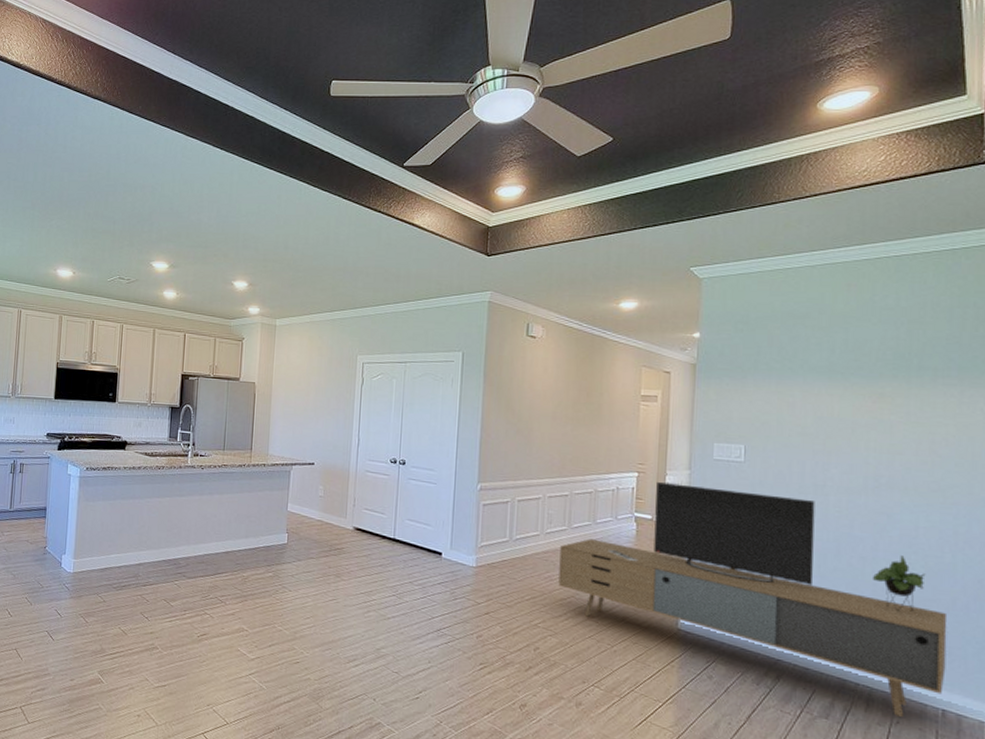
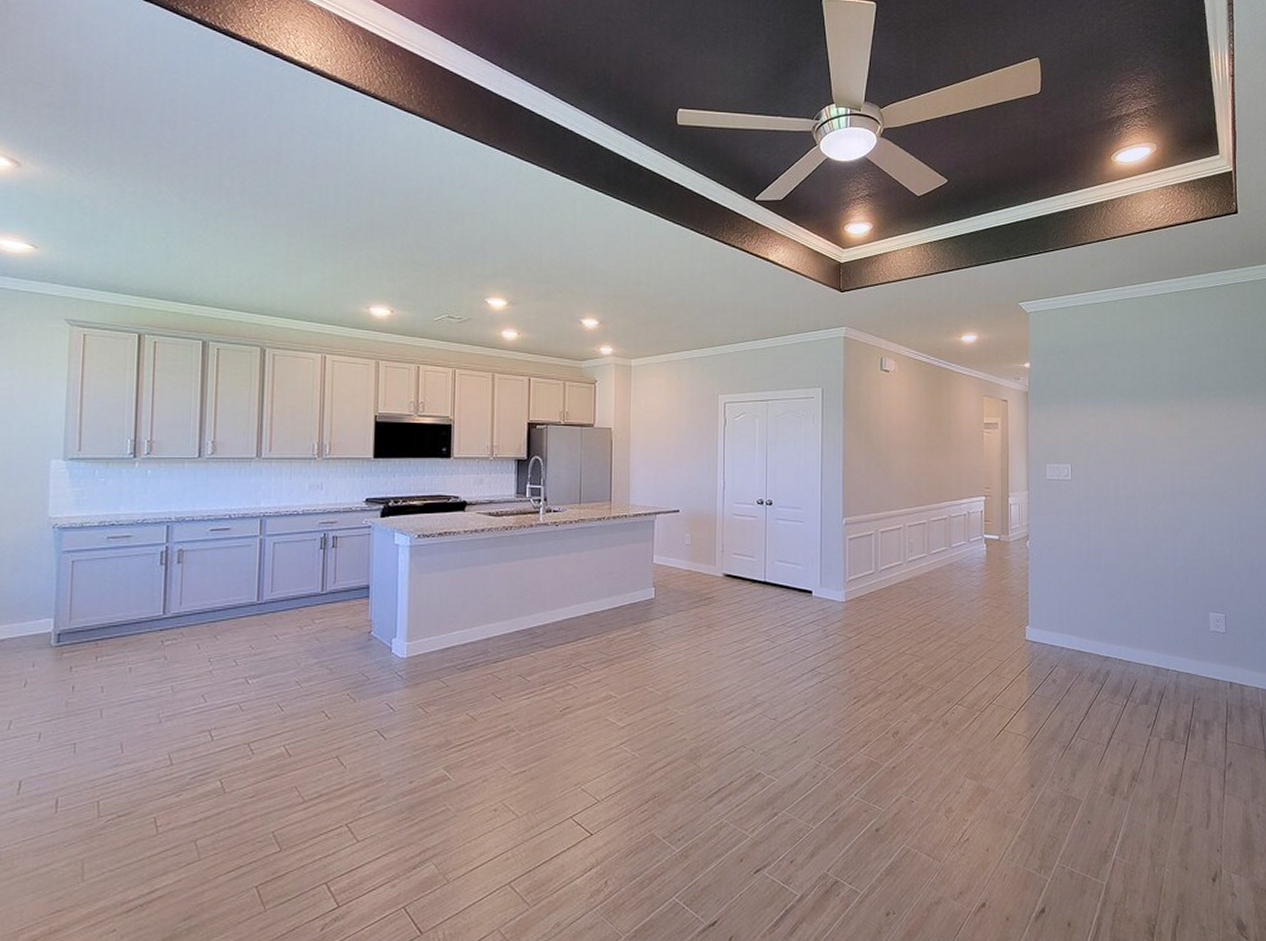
media console: present [558,481,948,717] -> none [921,503,1230,693]

